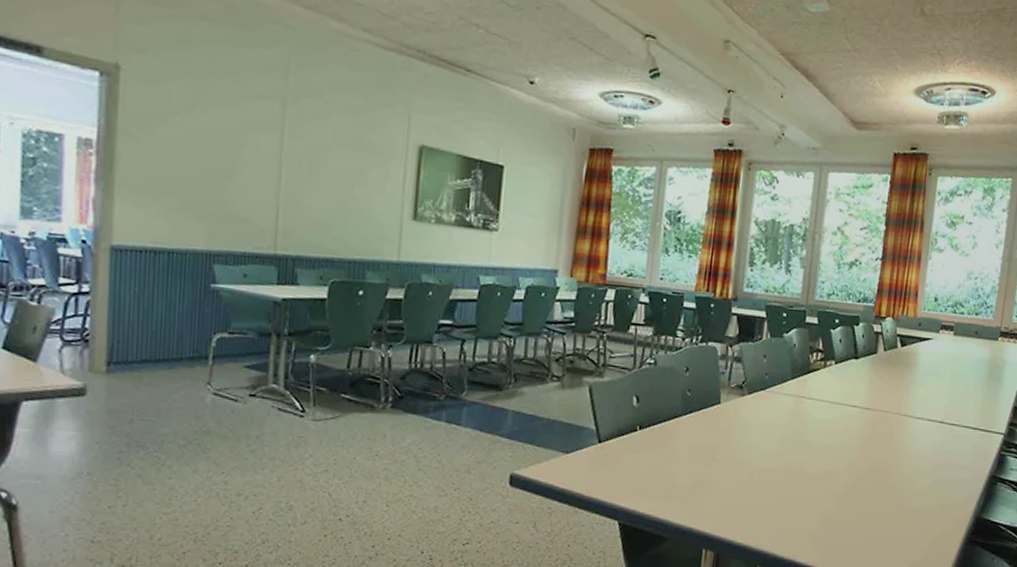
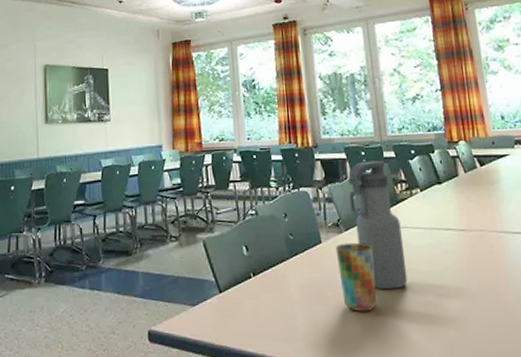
cup: none [731,406,774,478] -> present [335,242,377,312]
water bottle: none [758,323,807,460] -> present [348,160,408,290]

